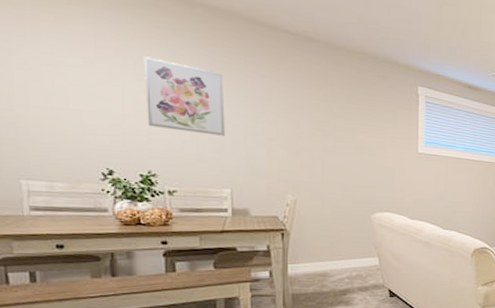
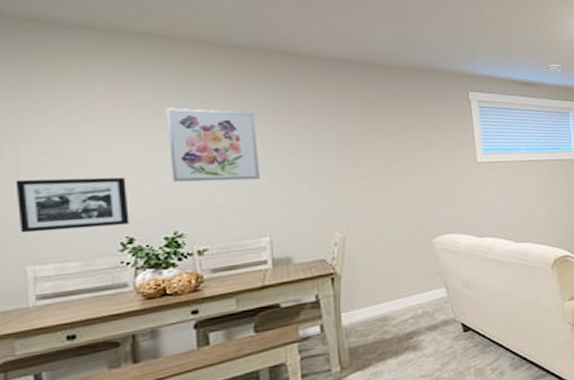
picture frame: none [10,101,110,157] -> present [15,177,129,233]

